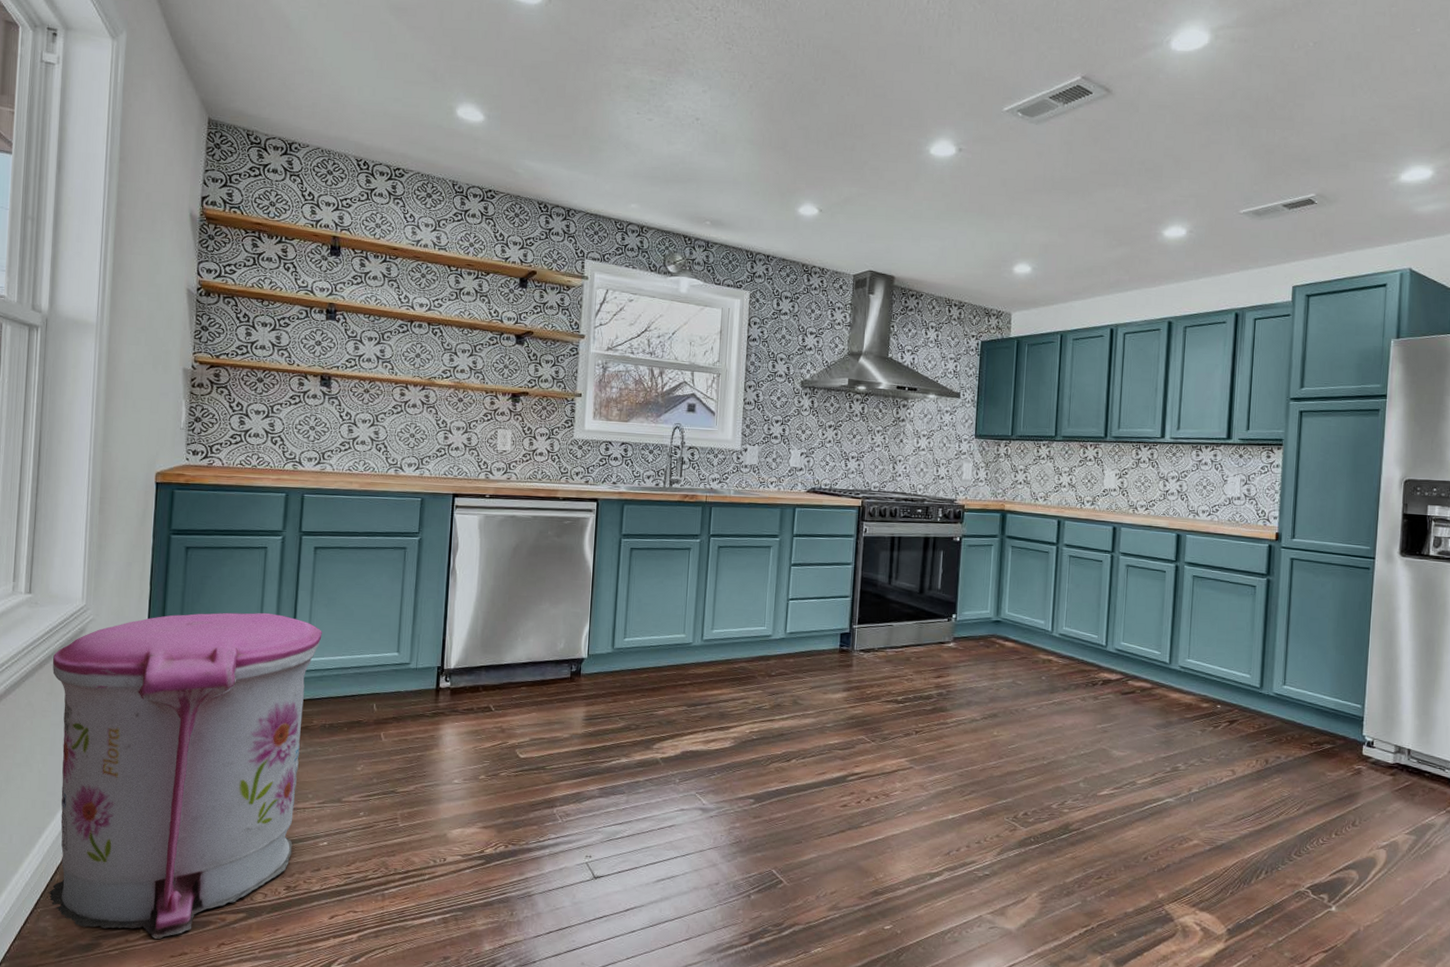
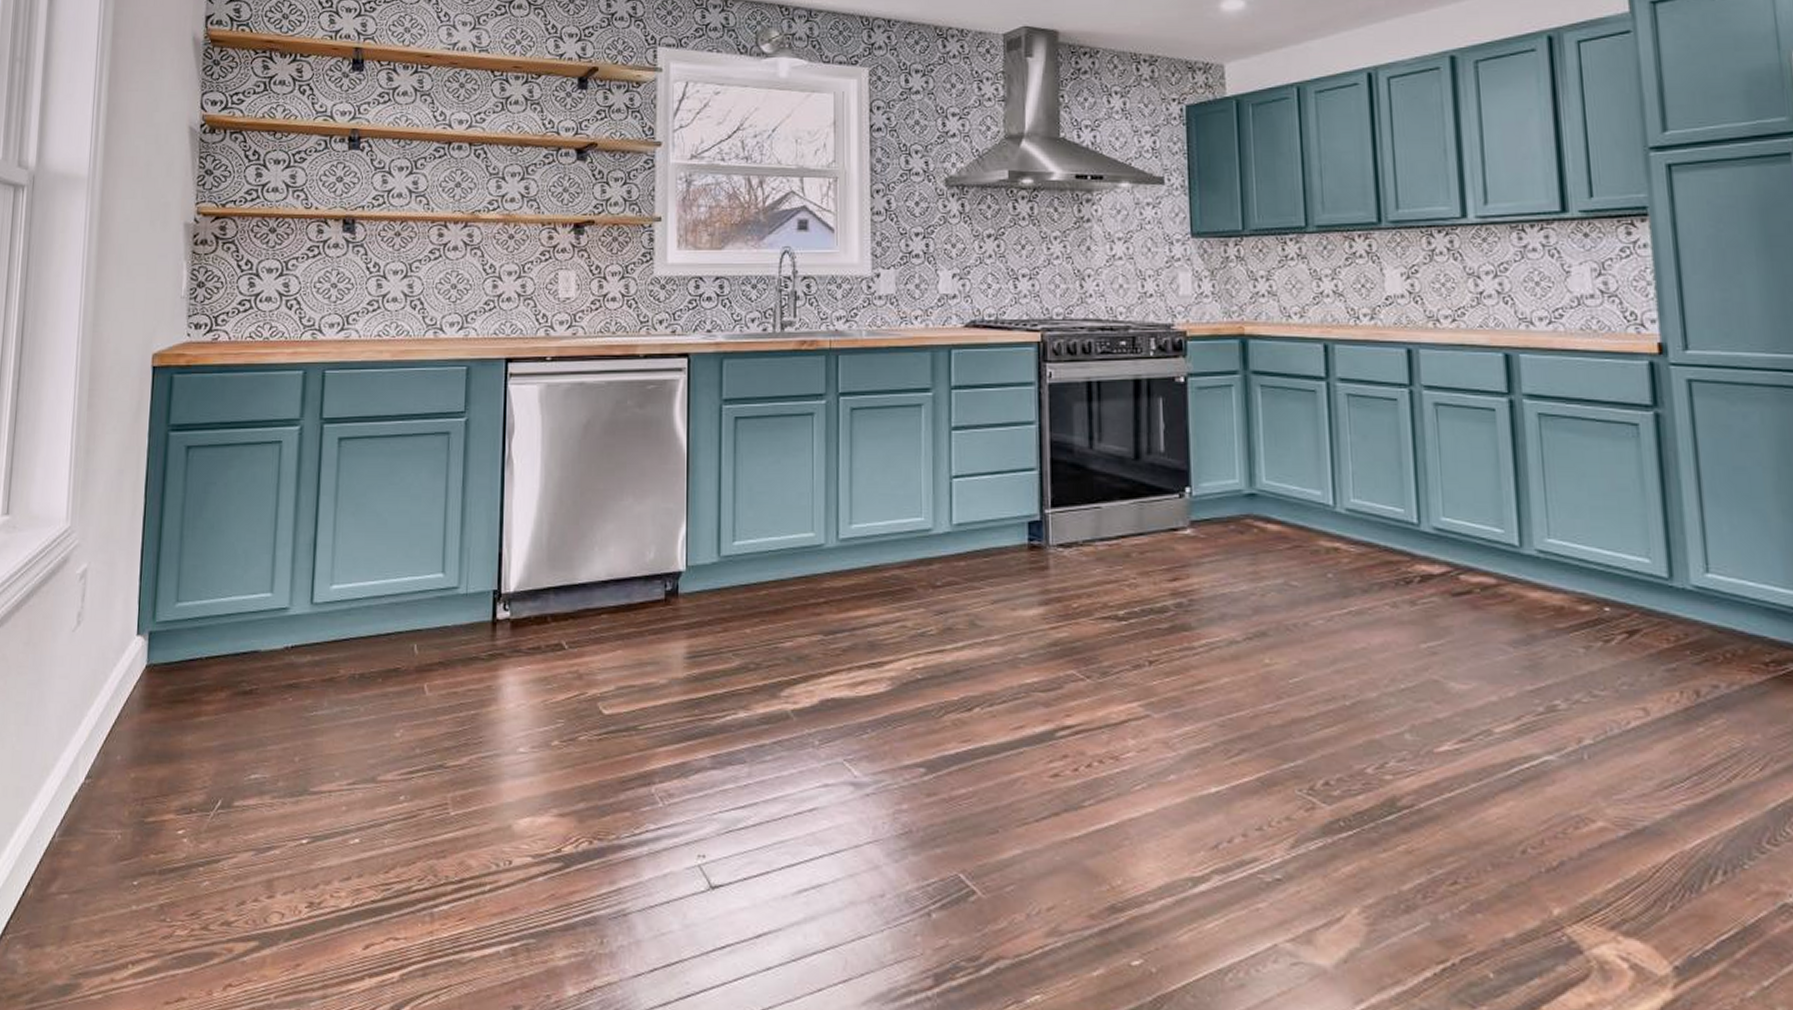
trash can: present [47,612,322,939] -> none [19,526,349,978]

